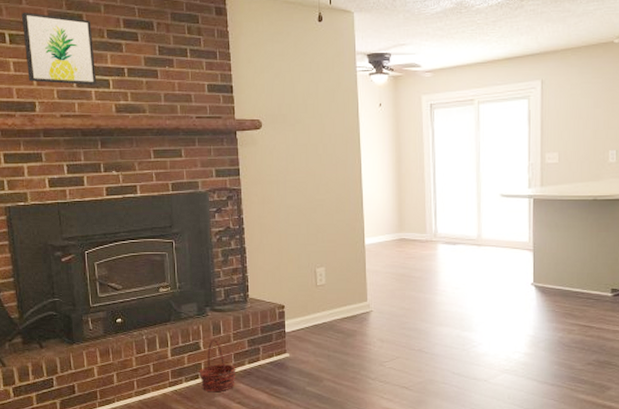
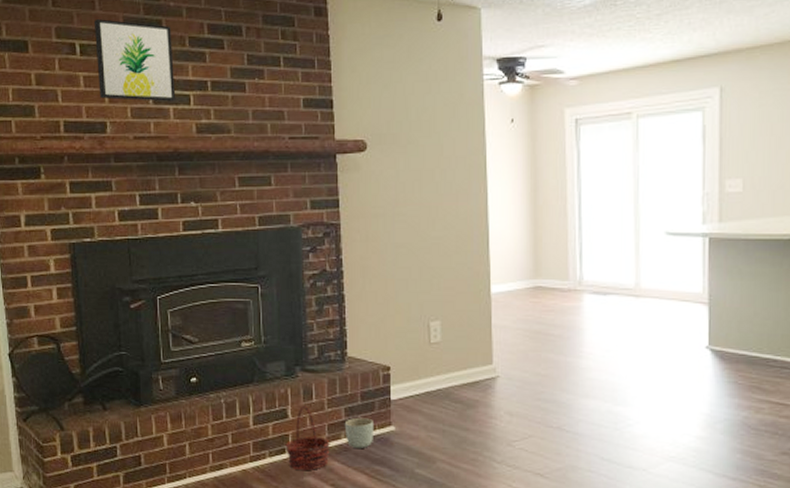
planter: none [248,347,272,372] -> present [344,417,373,448]

